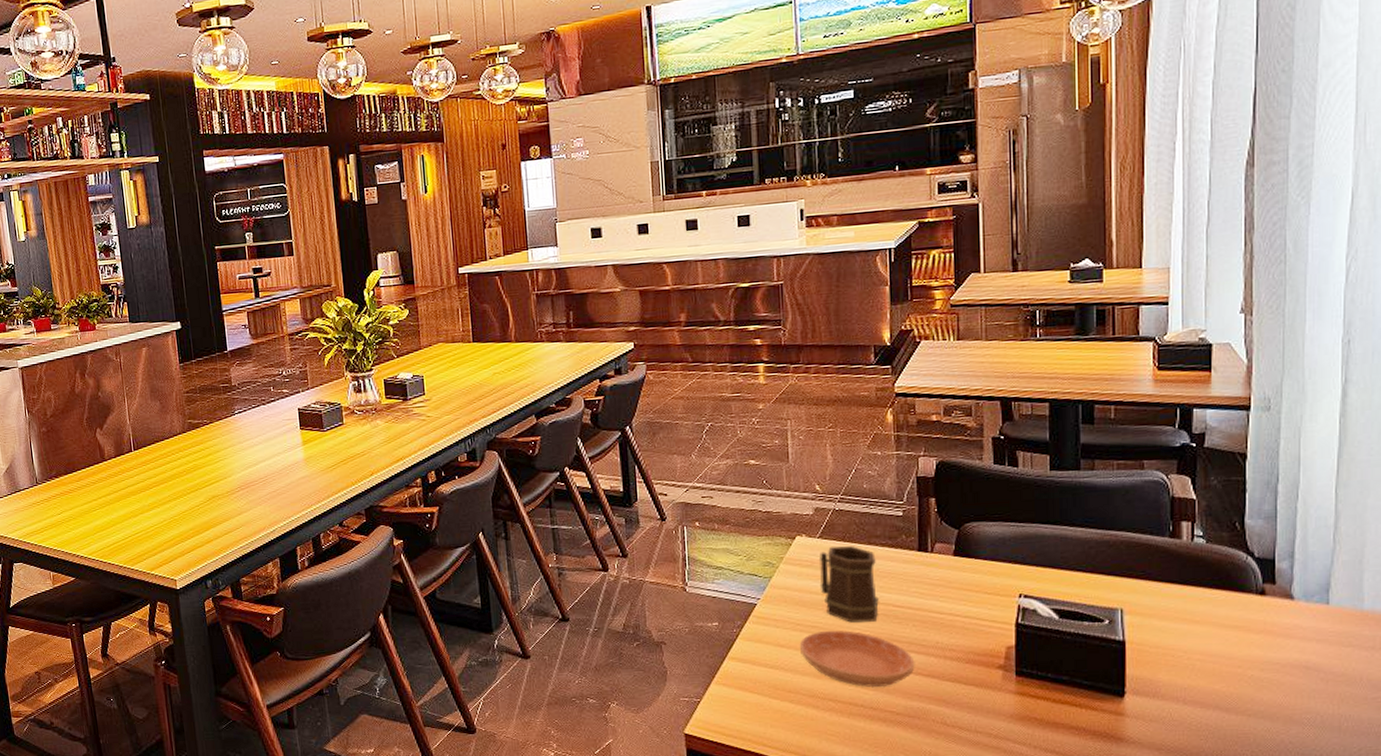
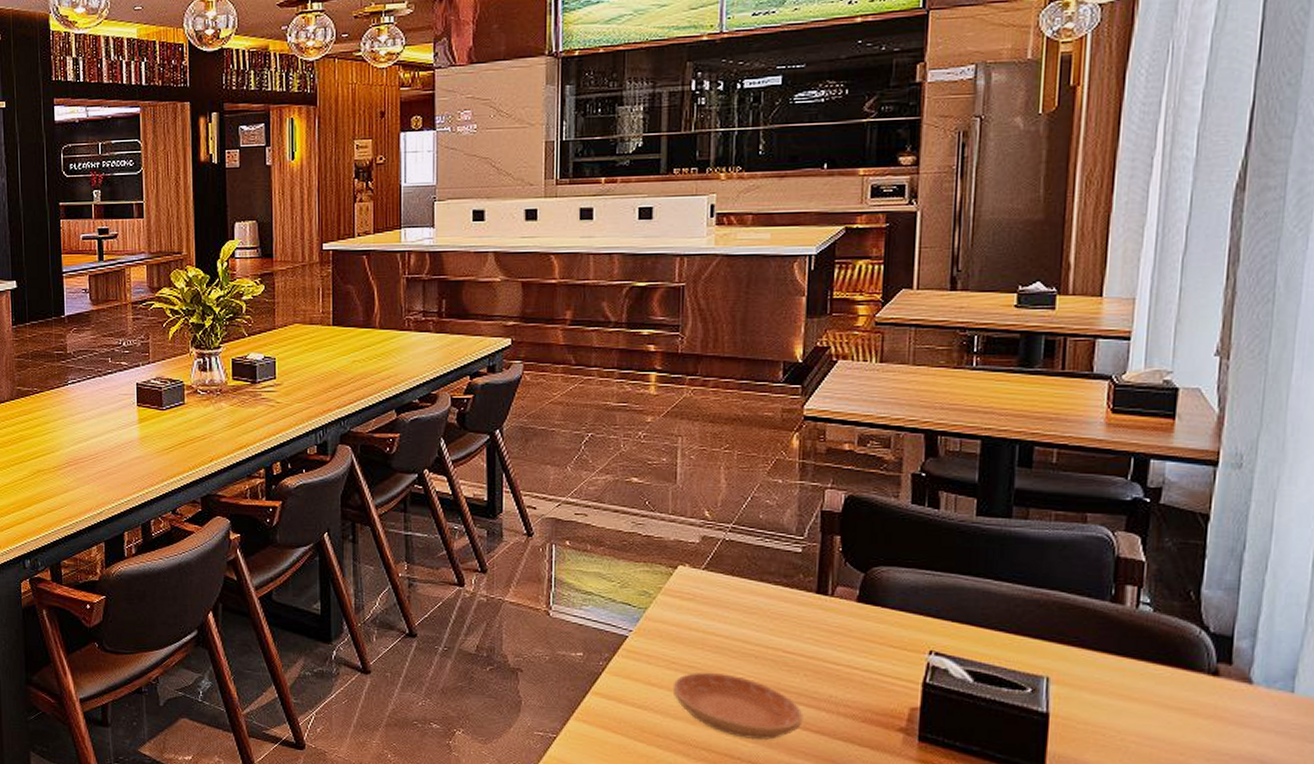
mug: present [818,546,879,623] -> none [701,579,767,667]

